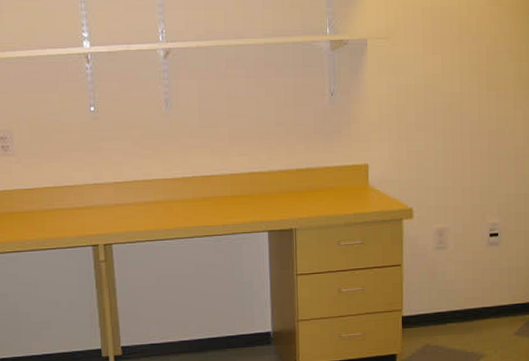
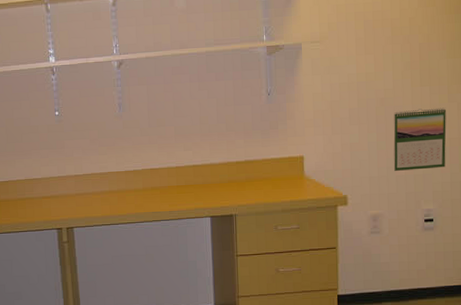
calendar: none [459,115,512,182] -> present [393,107,447,171]

